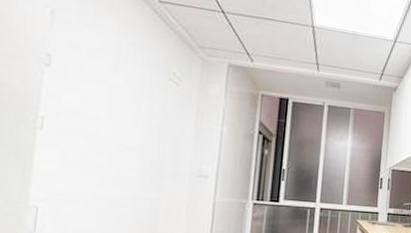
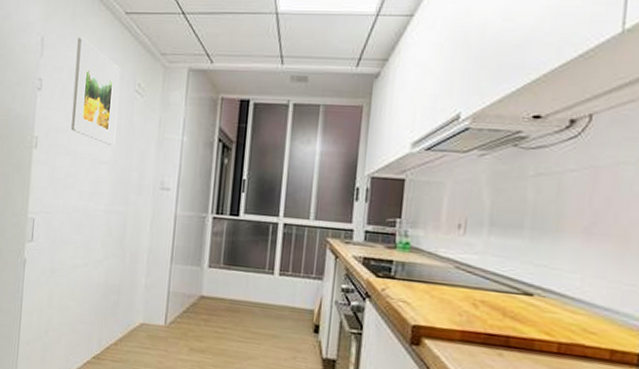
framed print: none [90,16,152,131] -> present [71,37,120,145]

